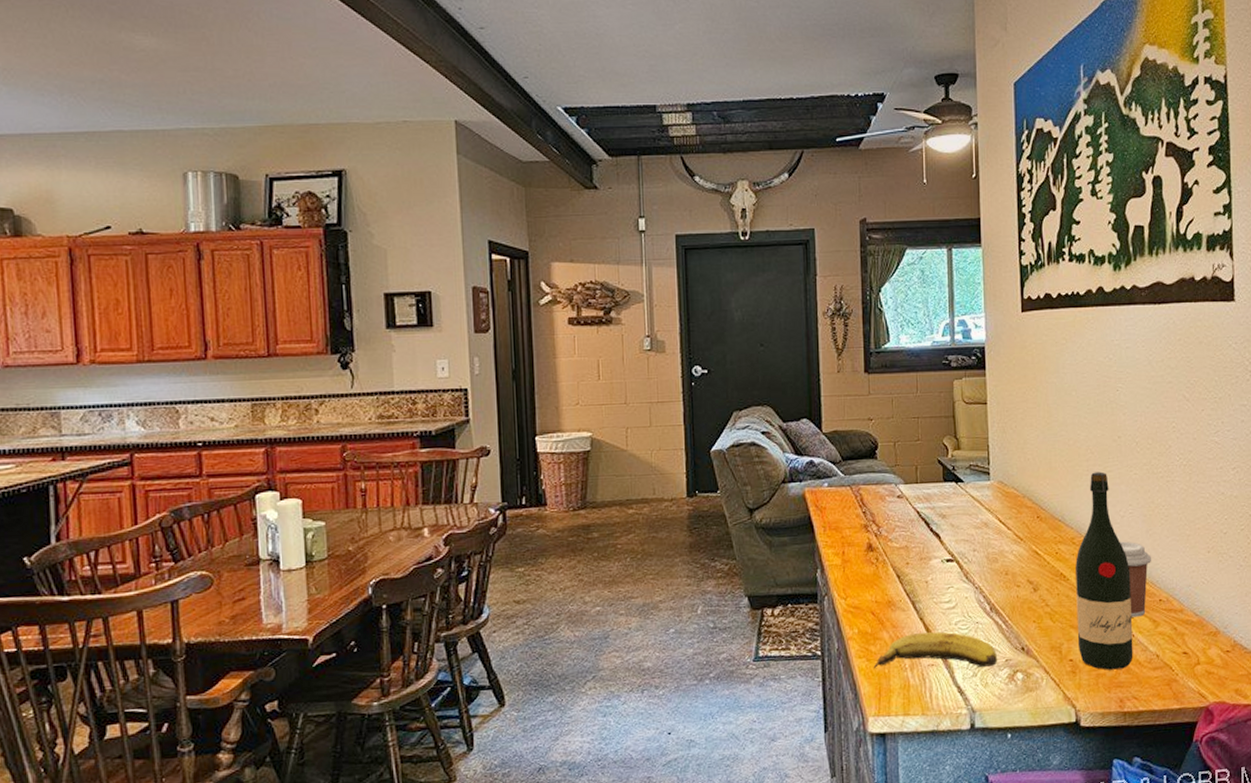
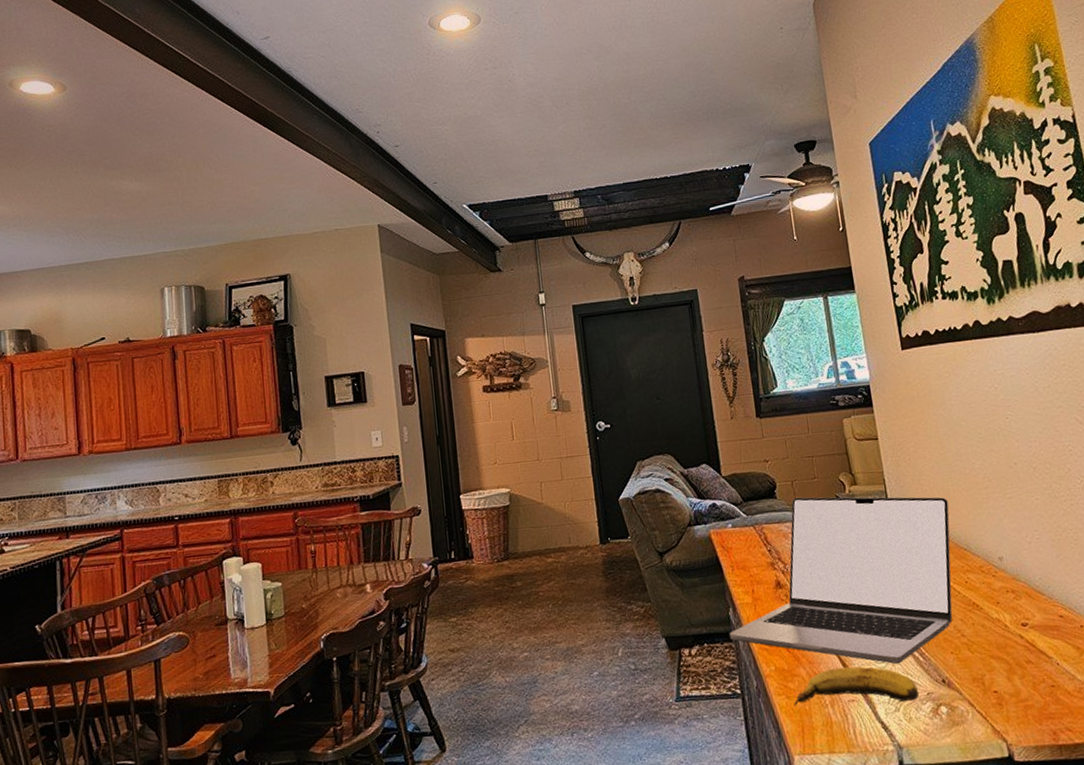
laptop: none [814,459,1050,631] -> present [729,497,953,665]
wine bottle: present [1075,471,1133,670] -> none [987,498,1061,701]
coffee cup: present [1120,541,1151,617] -> none [1030,567,1068,645]

